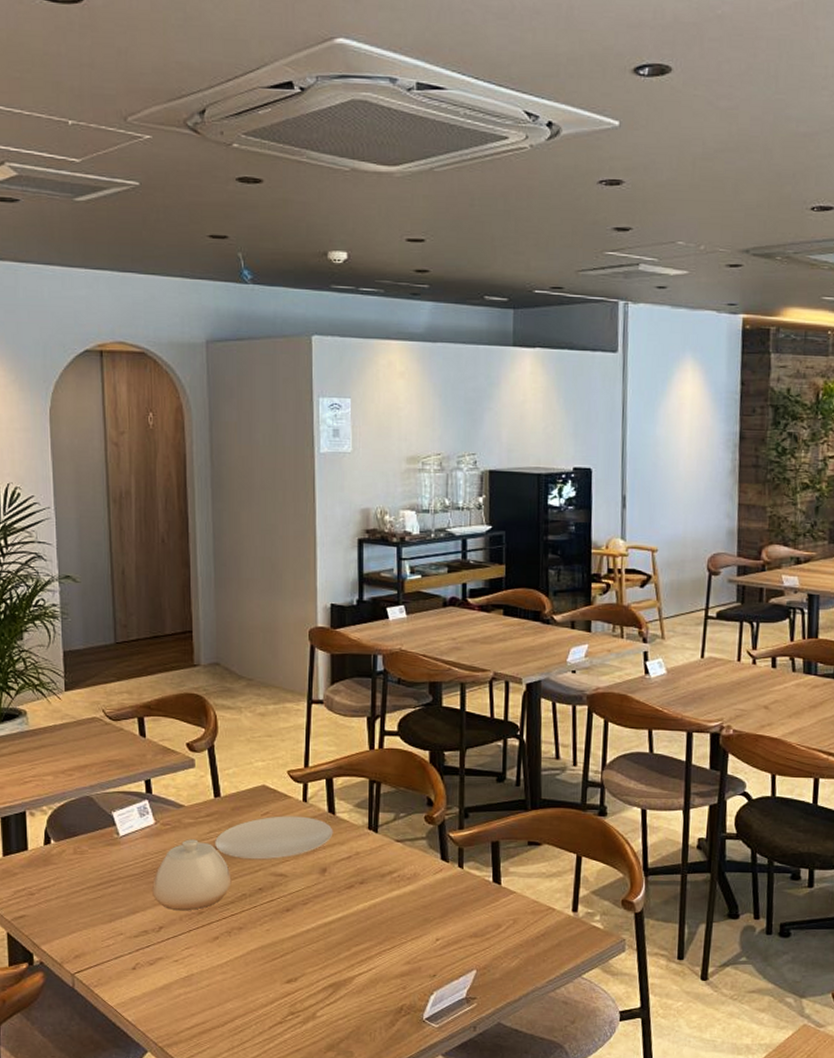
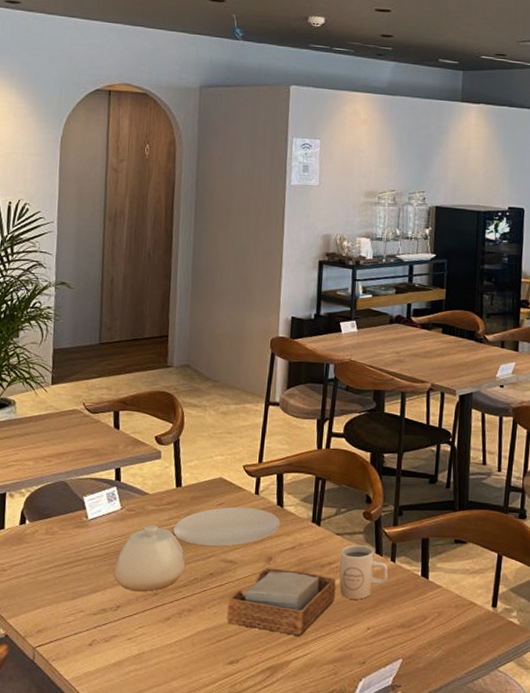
napkin holder: none [281,879,399,950] -> present [227,567,336,636]
mug: none [401,850,457,909] -> present [339,544,389,600]

